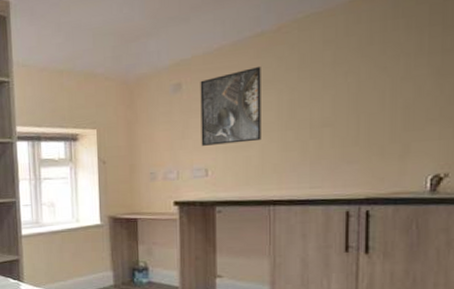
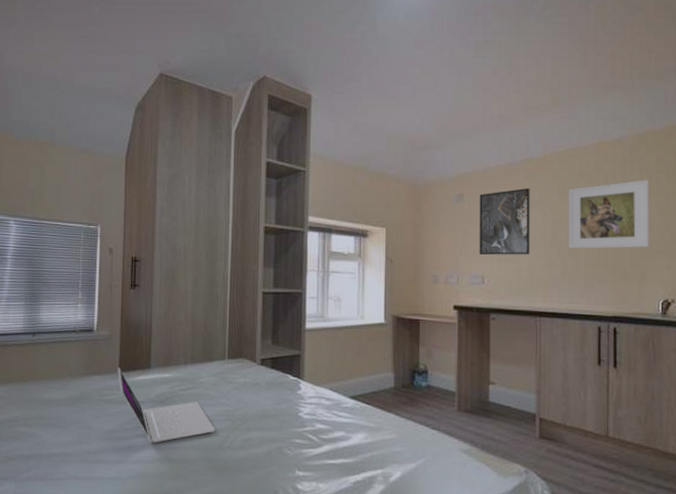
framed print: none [310,36,418,129] -> present [569,180,649,249]

